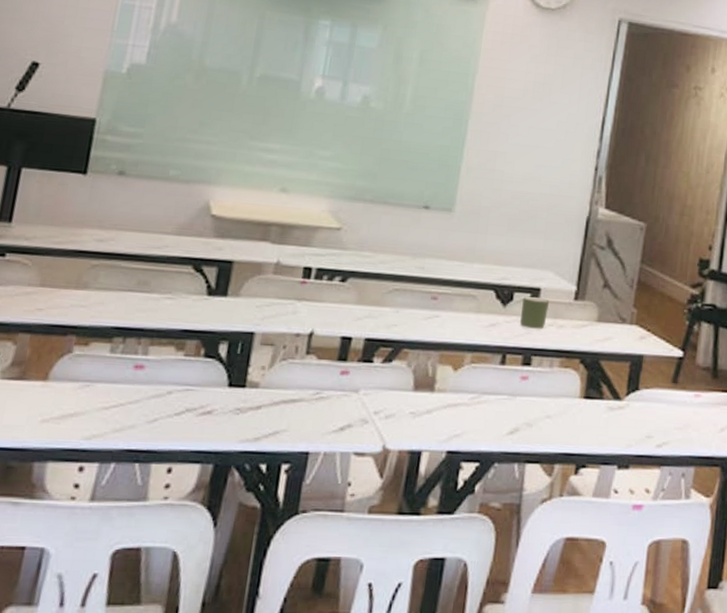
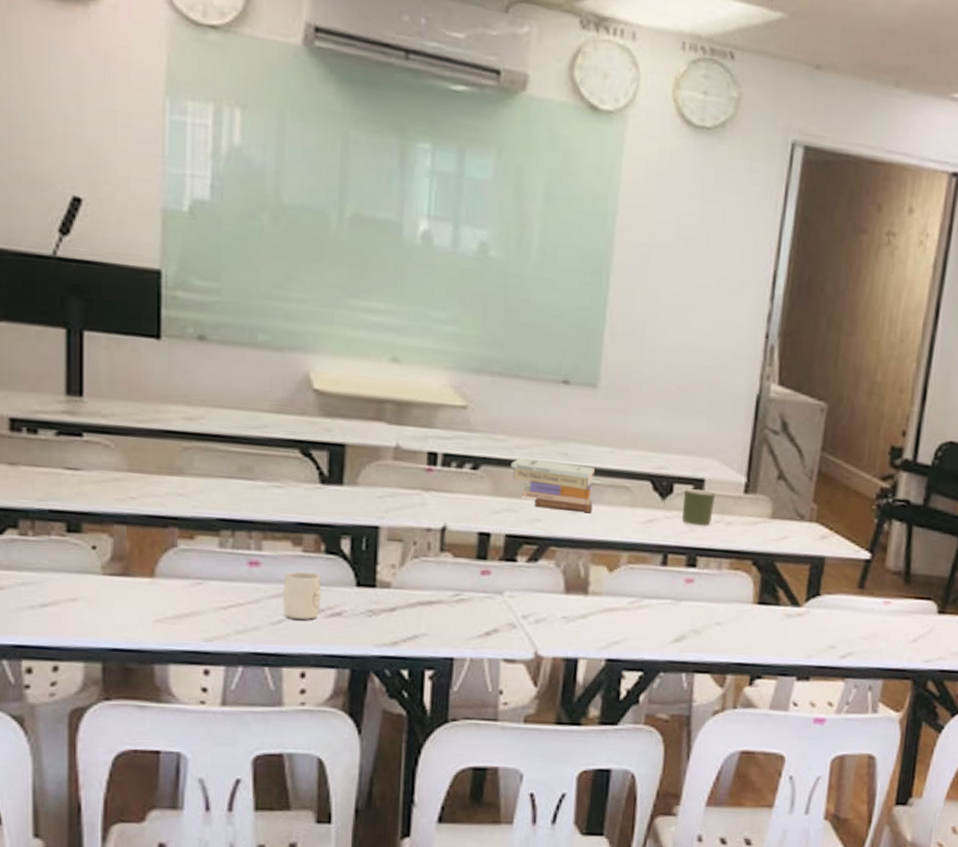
mug: none [159,373,198,419] -> present [282,571,321,621]
books: none [374,270,447,319] -> present [511,457,596,514]

